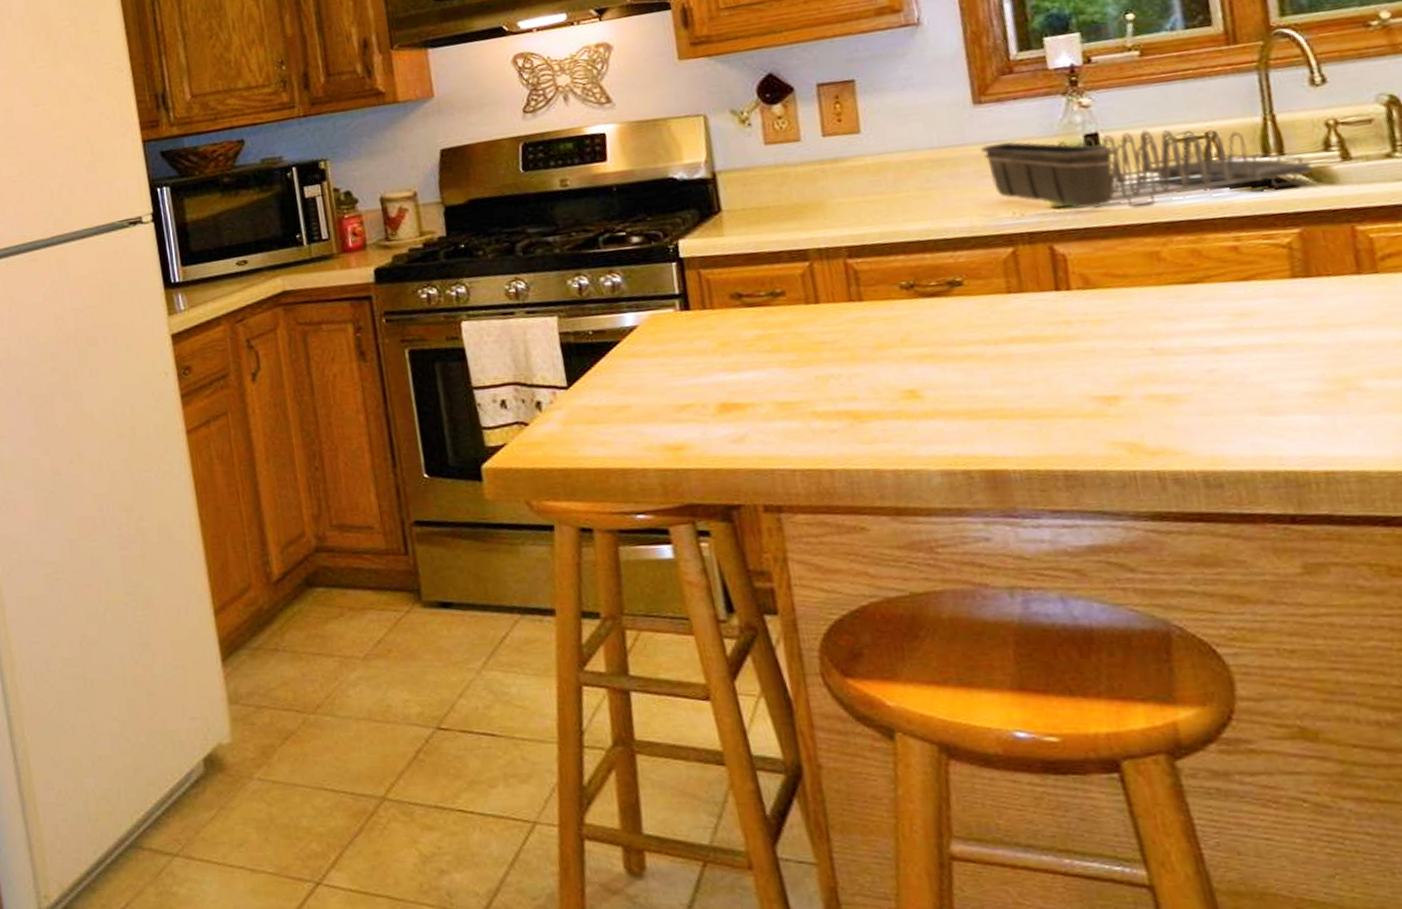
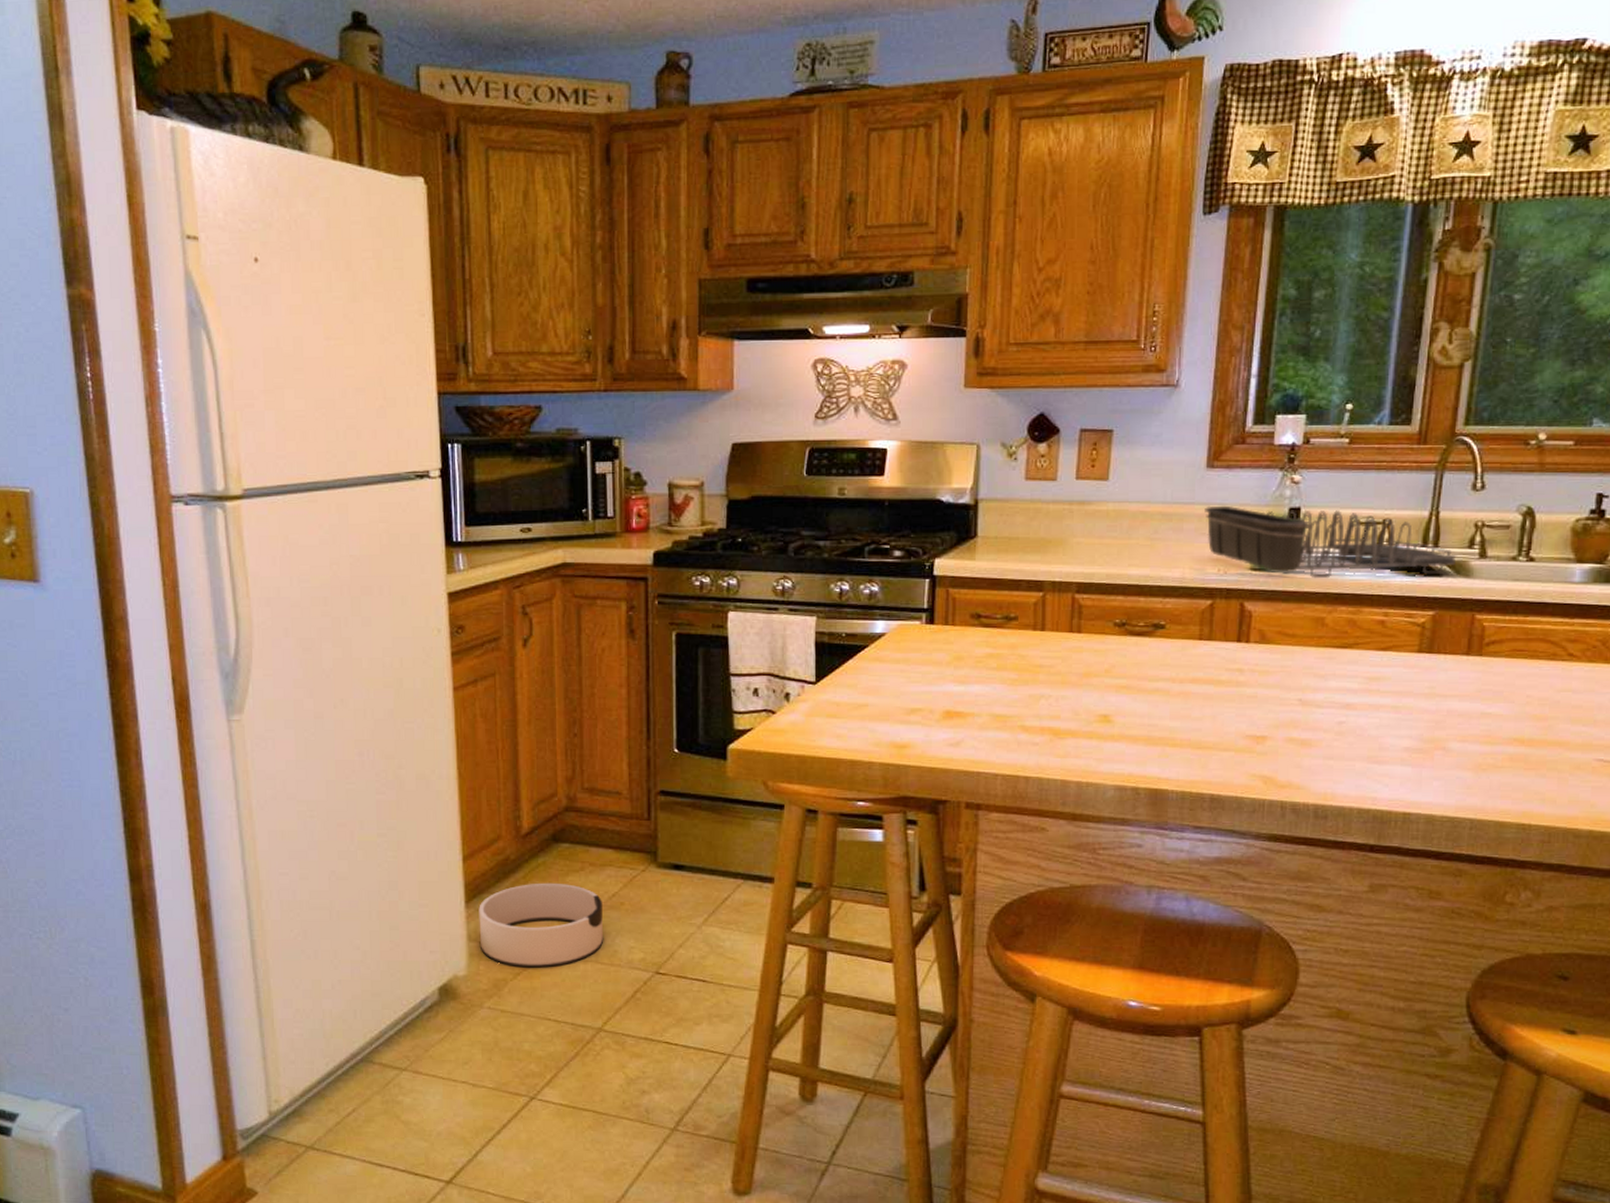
pet bowl: none [236,632,374,731] -> present [479,882,603,968]

